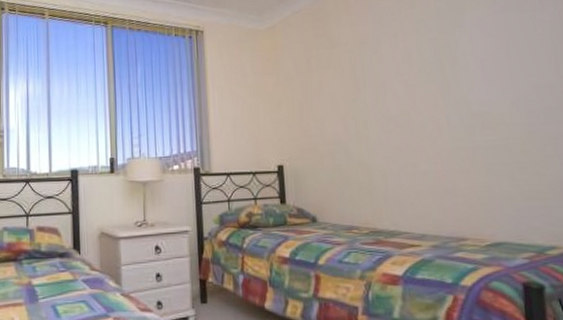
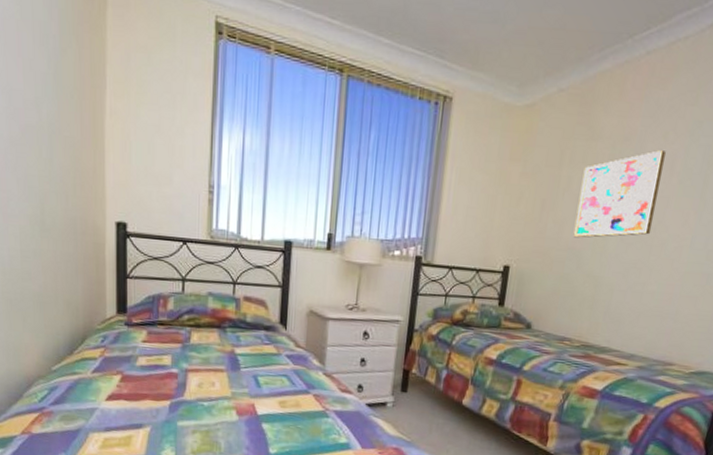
wall art: none [331,48,407,132] -> present [573,150,667,238]

